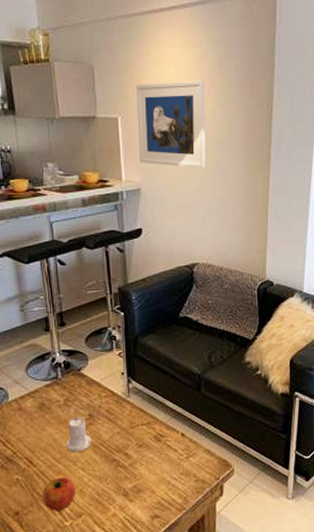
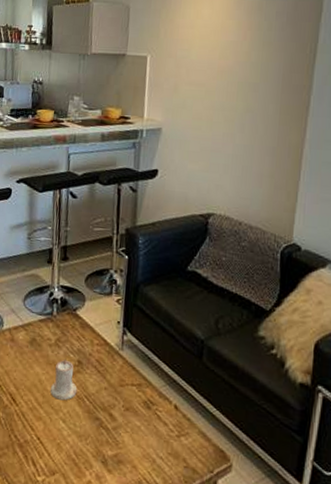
fruit: present [42,477,76,511] -> none [19,423,53,462]
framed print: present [136,80,206,168] -> none [164,22,242,112]

